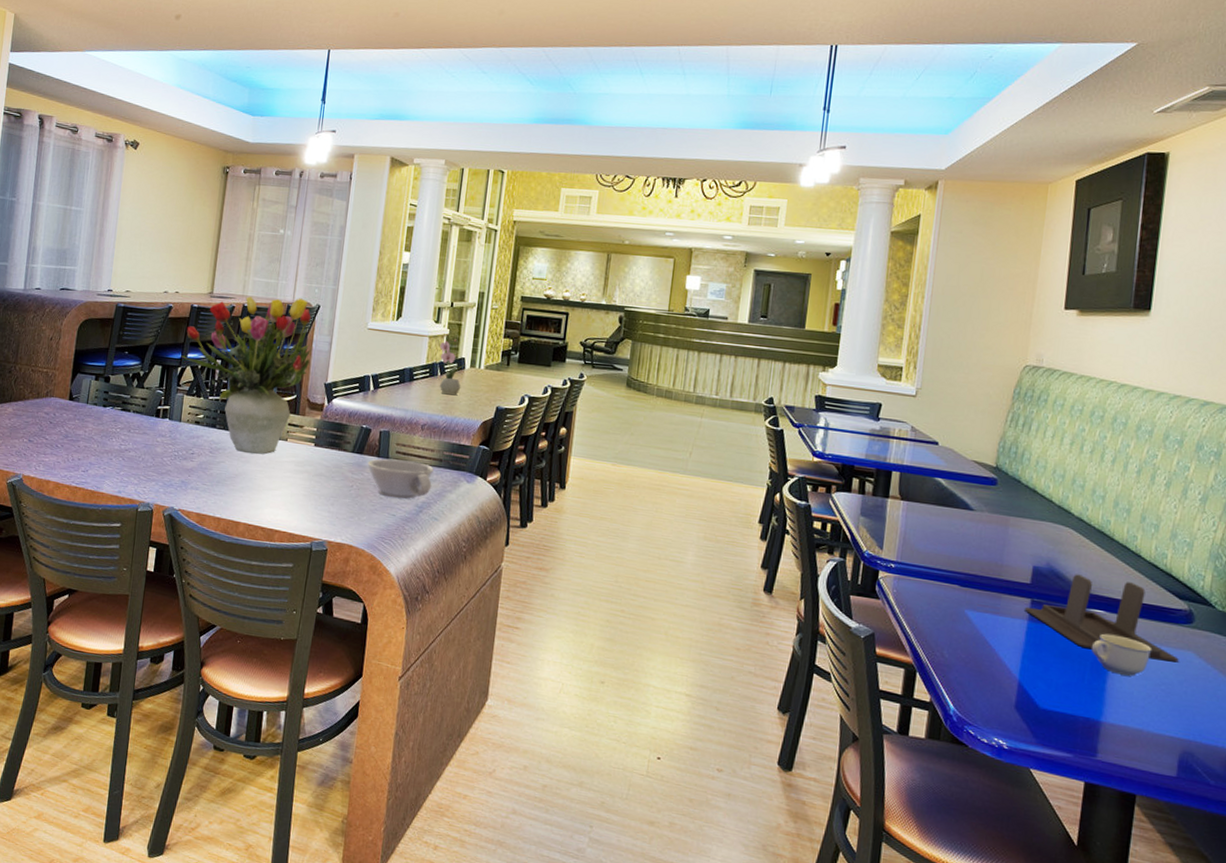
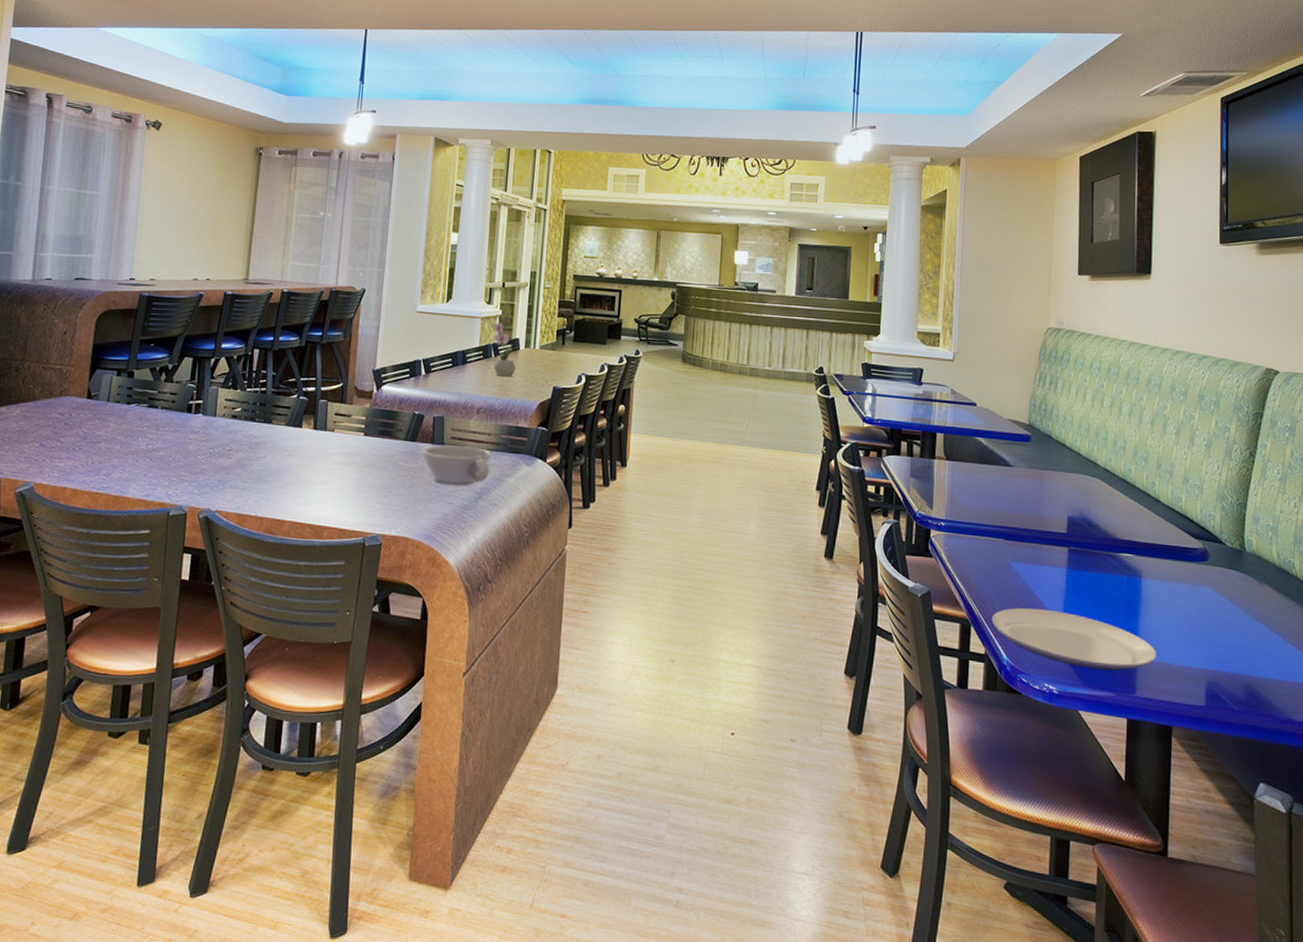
flower arrangement: present [181,296,311,455] -> none [214,282,357,448]
plate: none [939,657,1125,732] -> present [991,607,1157,671]
napkin holder: present [1025,574,1179,663] -> none [1064,521,1199,598]
cup: present [1090,633,1153,676] -> none [1123,575,1176,614]

